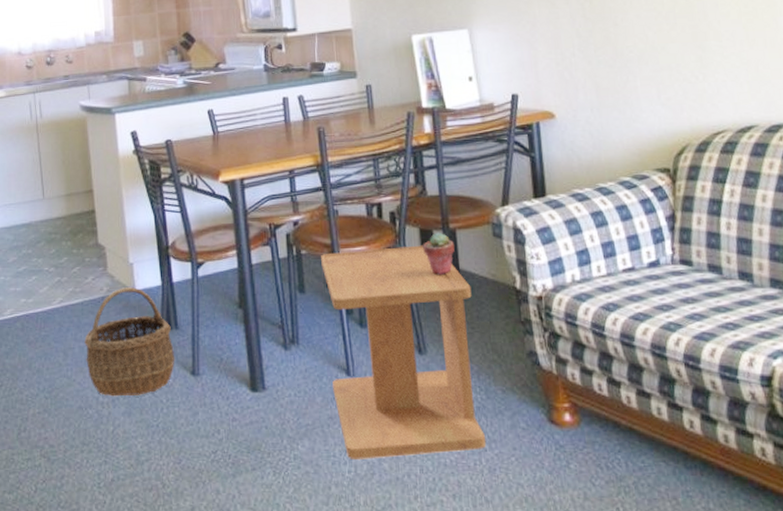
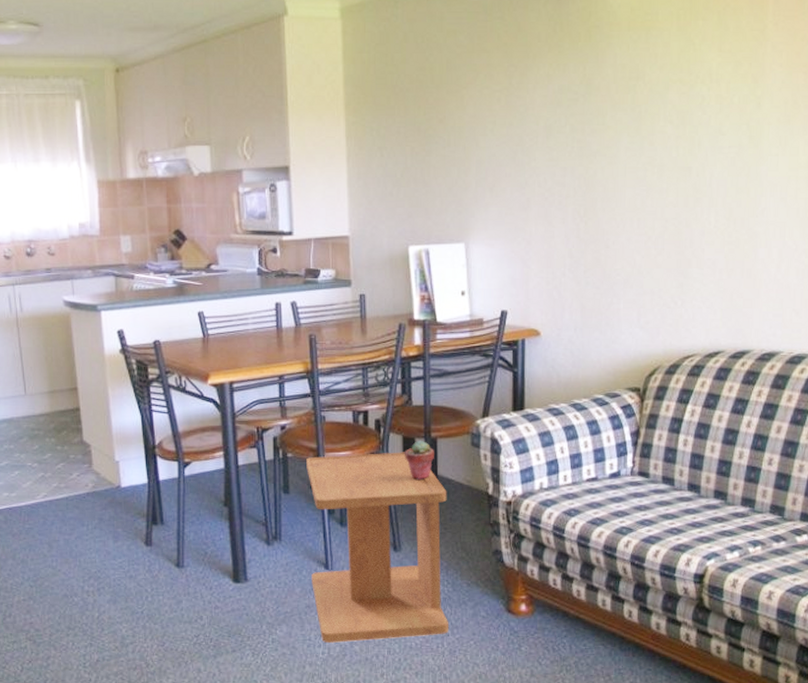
wicker basket: present [84,287,175,397] -> none [69,484,161,586]

